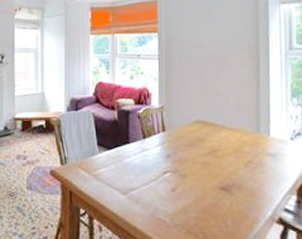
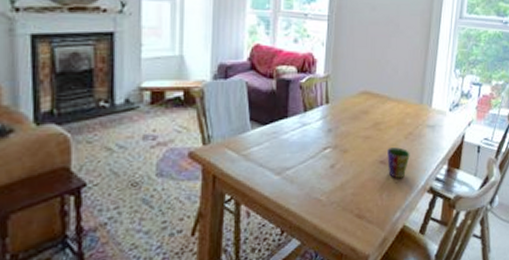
cup: none [227,175,253,207] -> present [387,147,410,179]

